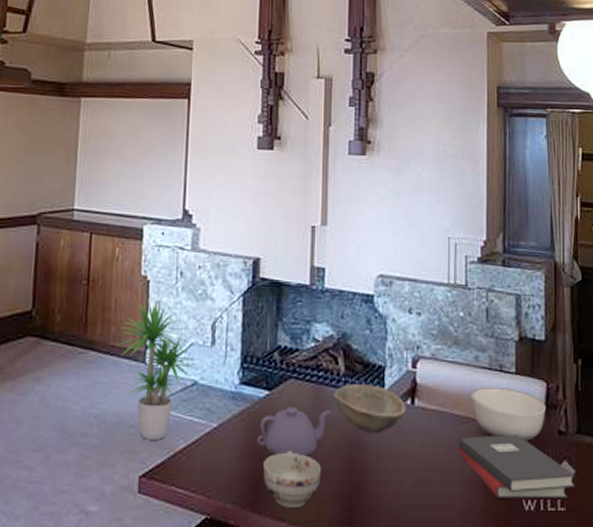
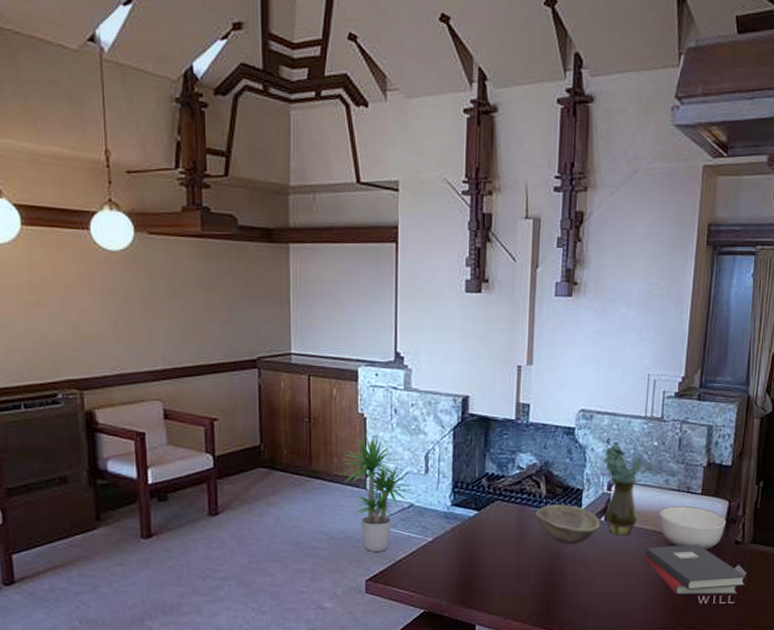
teapot: present [257,407,332,458] -> none [467,524,534,565]
teacup: present [263,450,321,508] -> none [473,559,523,603]
vase: none [405,311,449,423] -> present [602,441,643,536]

